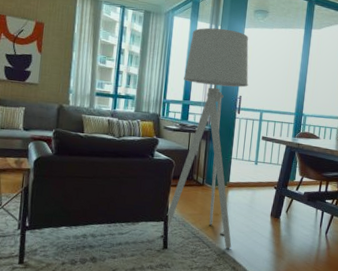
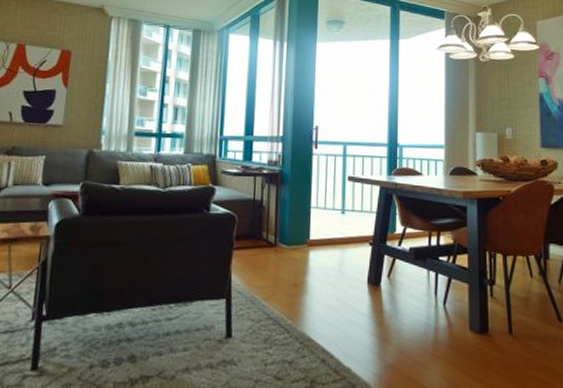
floor lamp: present [160,27,249,249] -> none [222,44,326,333]

